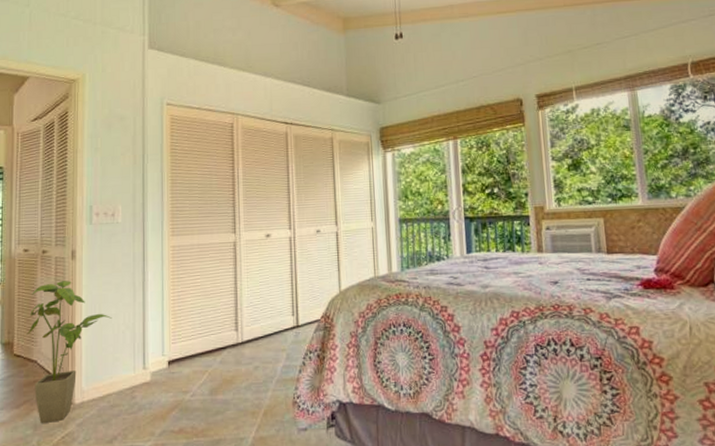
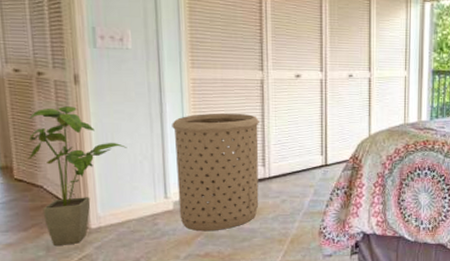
laundry basket: none [152,277,232,404] -> present [172,114,259,232]

